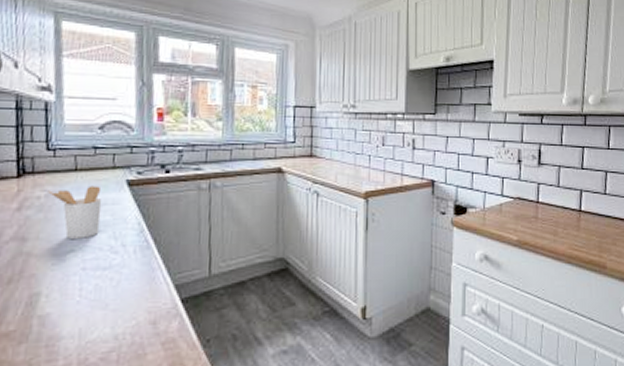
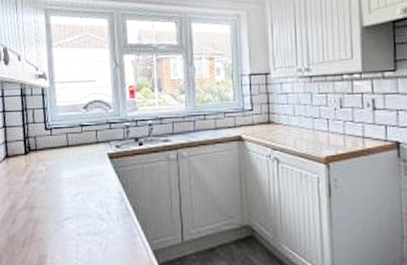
utensil holder: present [48,186,102,239] -> none [48,159,90,207]

